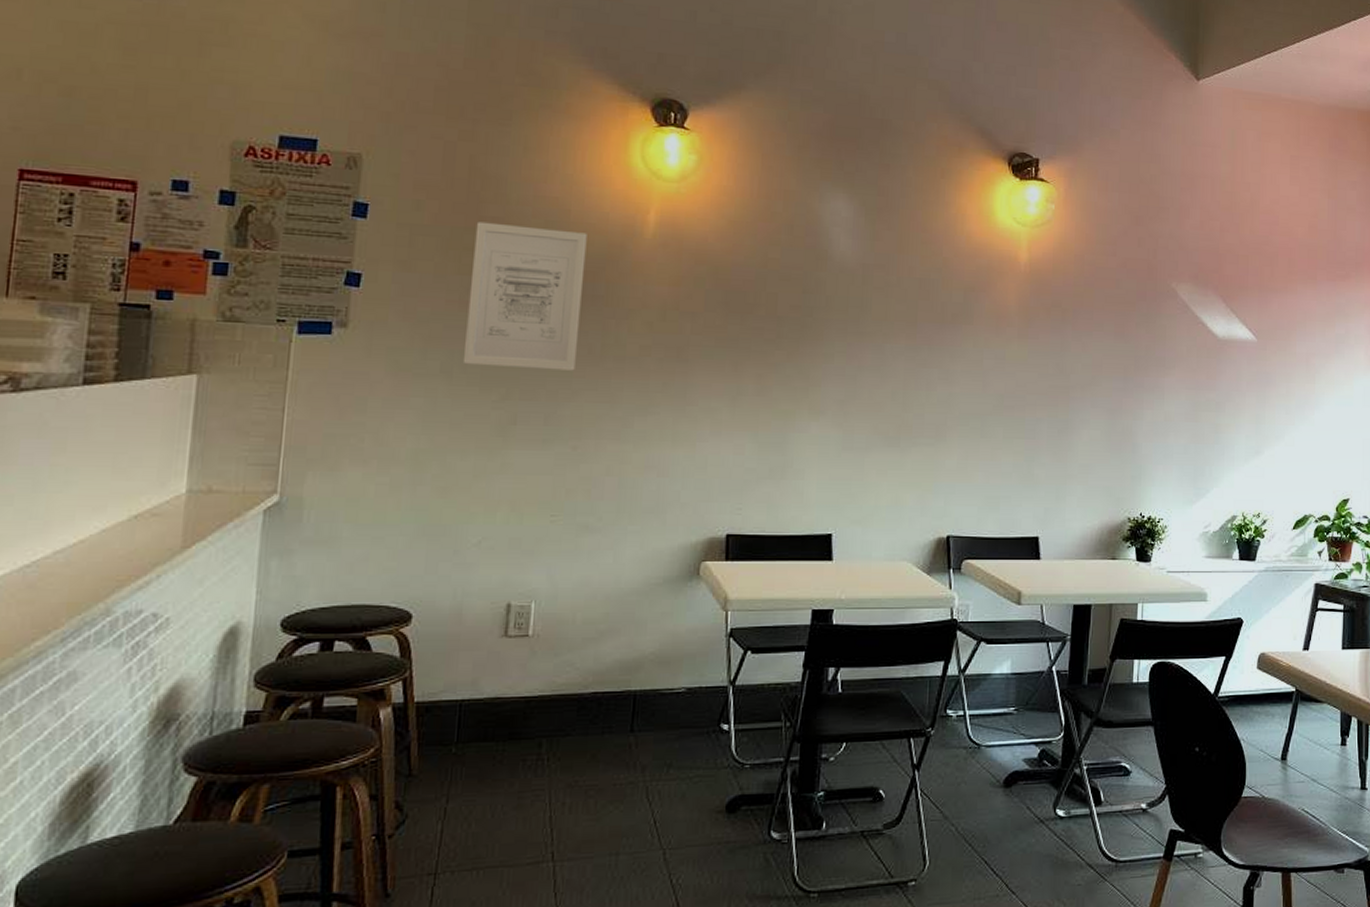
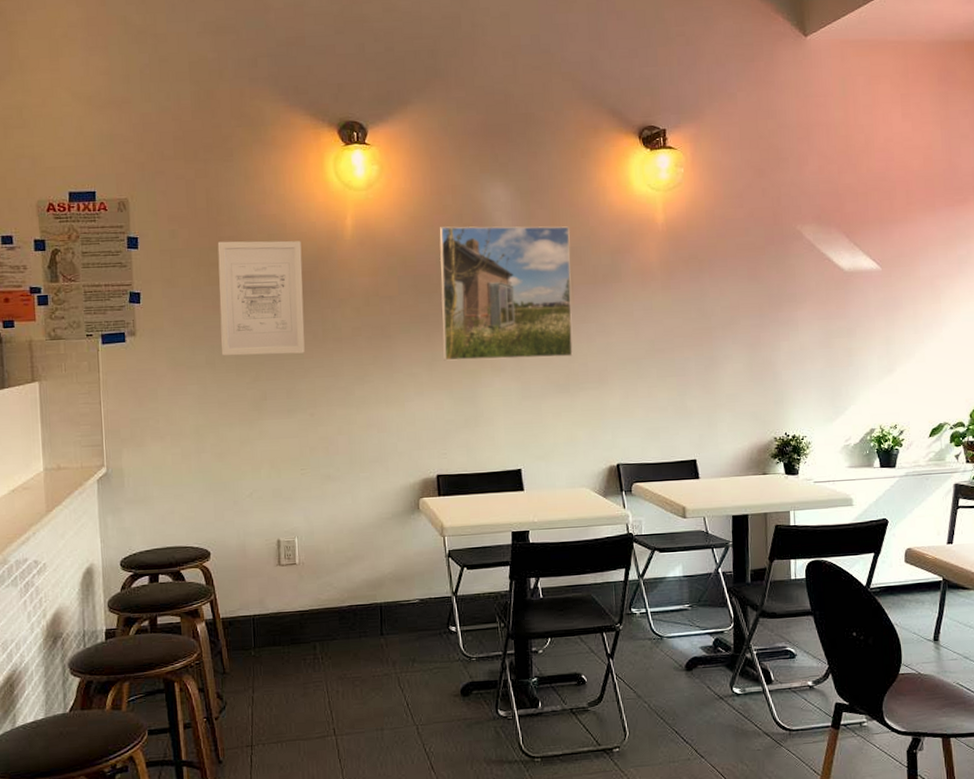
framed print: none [751,237,919,405] -> present [439,226,573,361]

